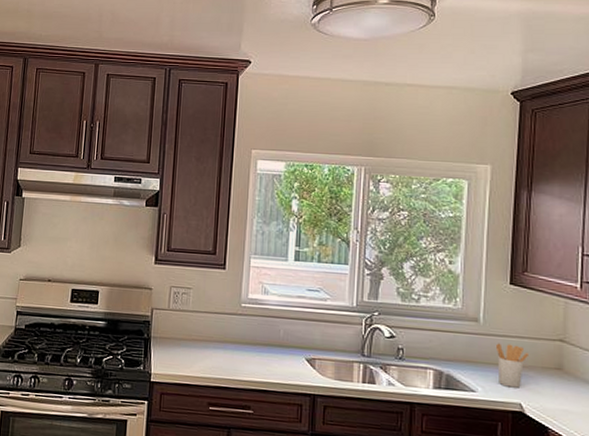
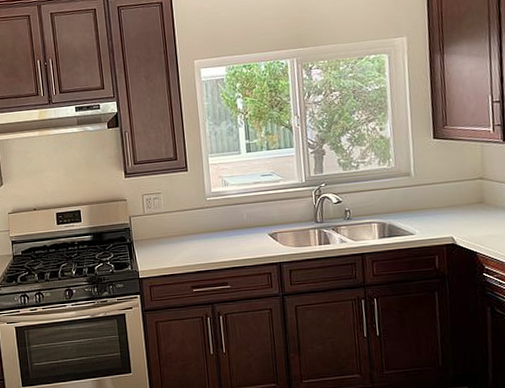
utensil holder: present [495,343,528,388] -> none [426,189,455,226]

